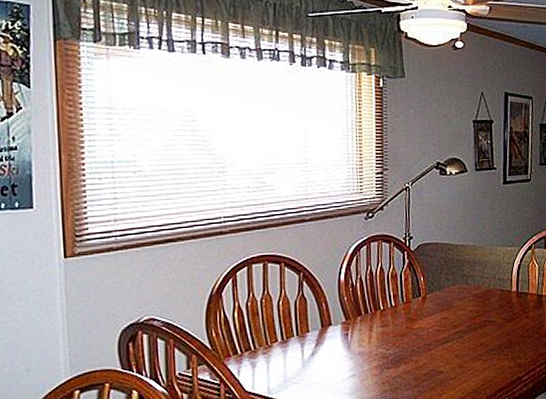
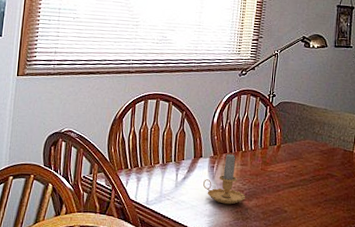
candle: none [337,313,392,377] -> present [203,152,246,205]

